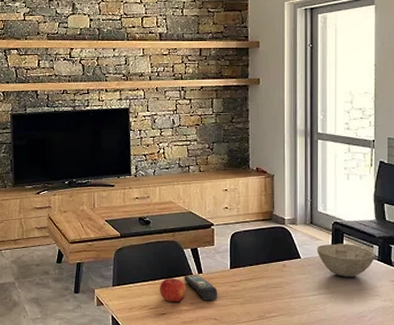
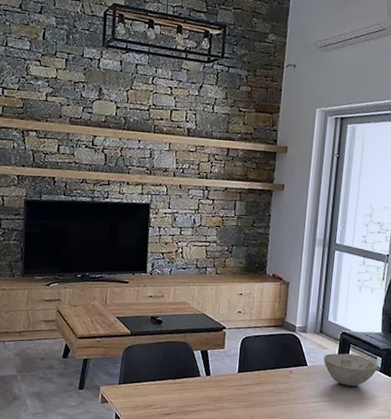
fruit: present [160,278,186,302] -> none [166,378,193,403]
remote control: present [184,275,218,301] -> none [191,376,224,403]

